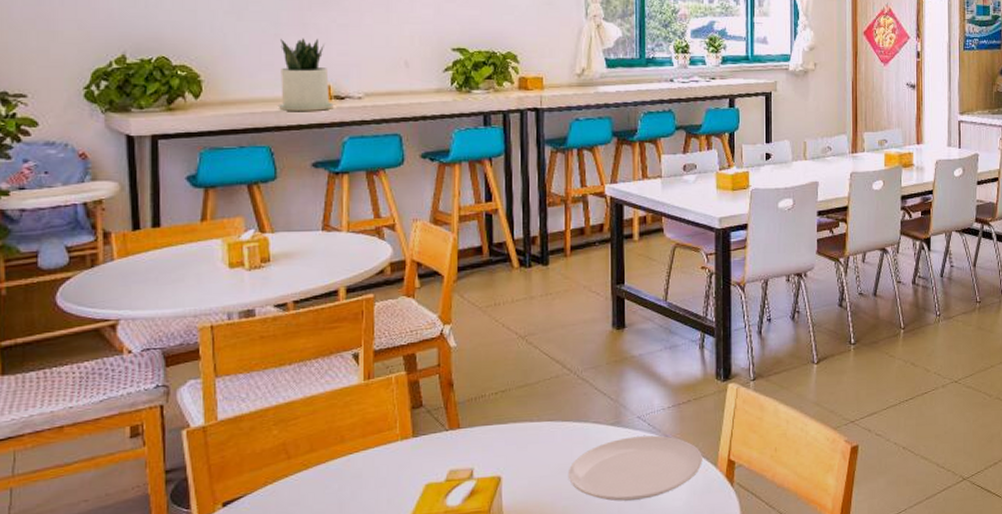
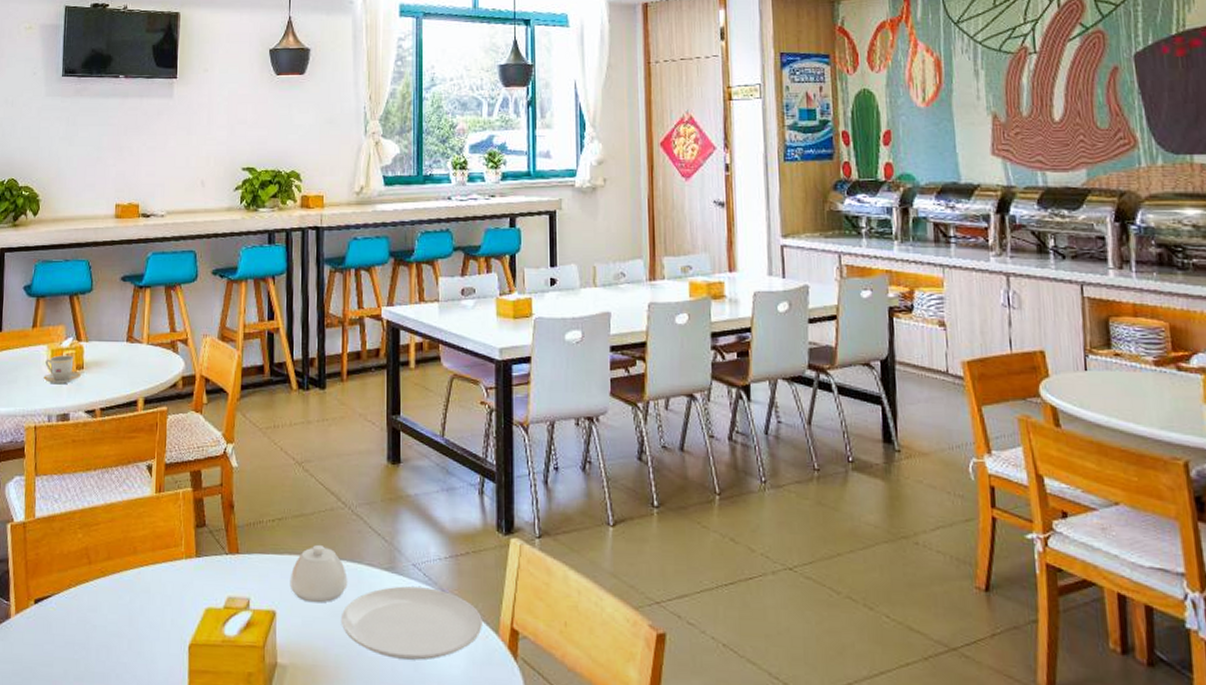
teacup: none [219,248,268,280] -> present [43,355,82,385]
planter: present [278,38,335,112] -> none [96,160,142,229]
sugar bowl: none [515,410,574,464] -> present [289,544,348,603]

